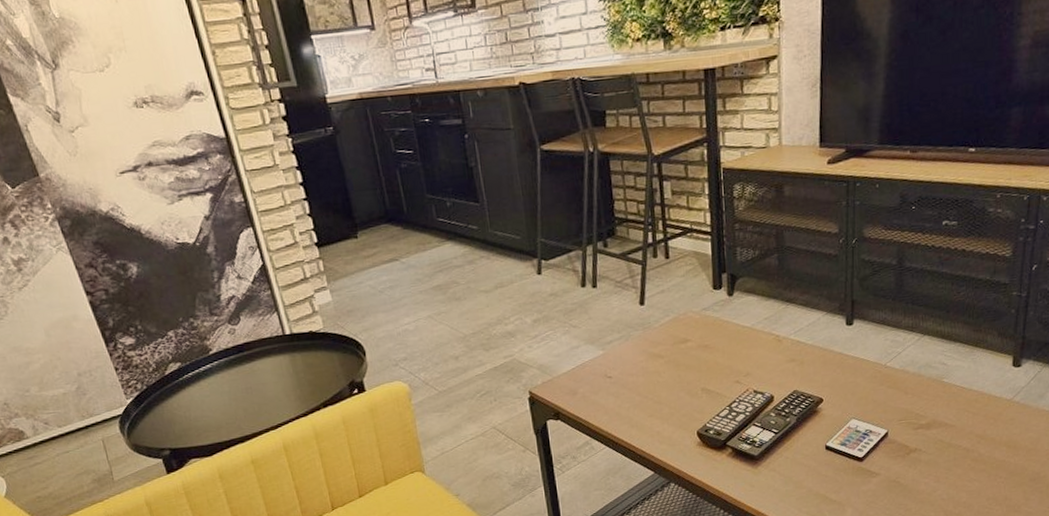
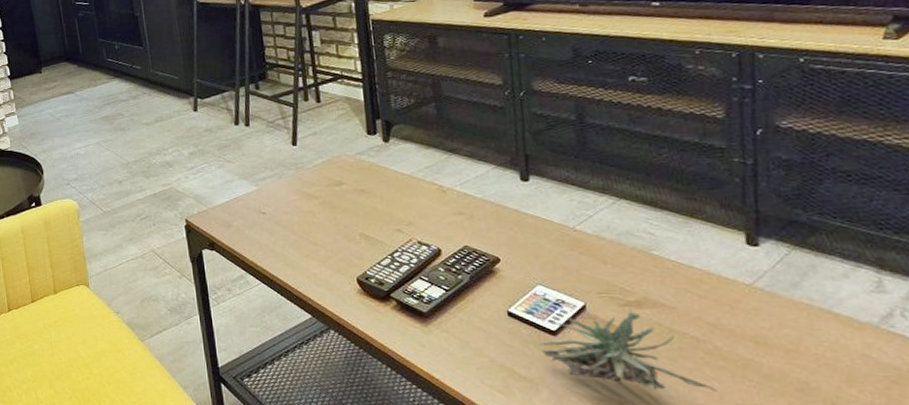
succulent plant: none [845,429,977,496] -> present [535,306,718,392]

